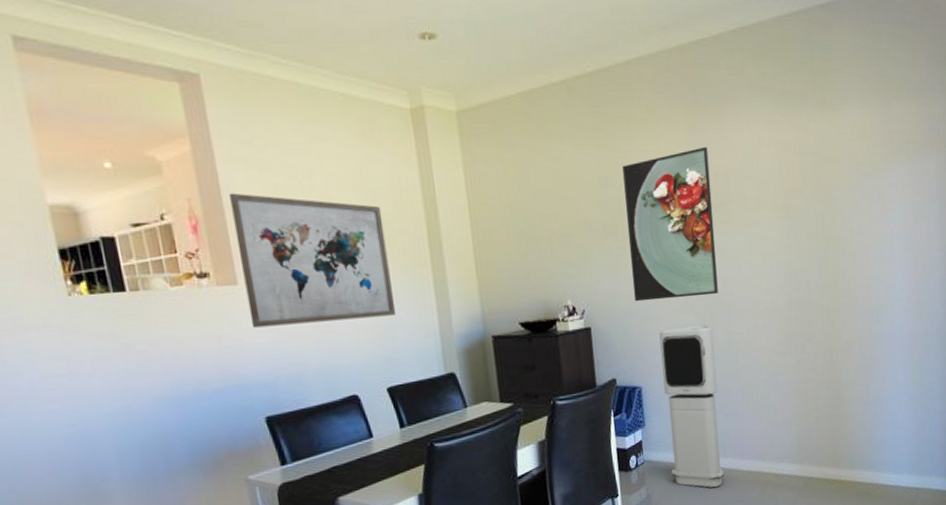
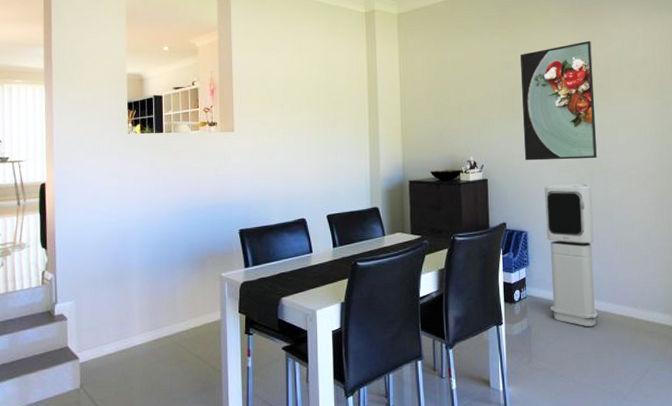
wall art: present [229,193,396,328] -> none [238,68,340,163]

